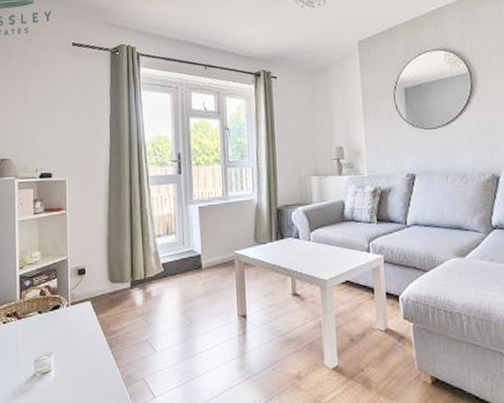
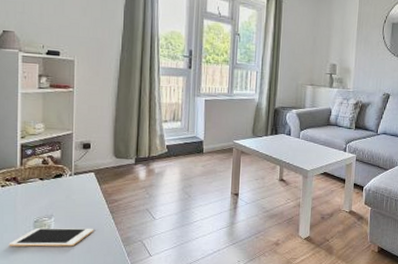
cell phone: none [11,366,93,390] -> present [8,227,93,247]

